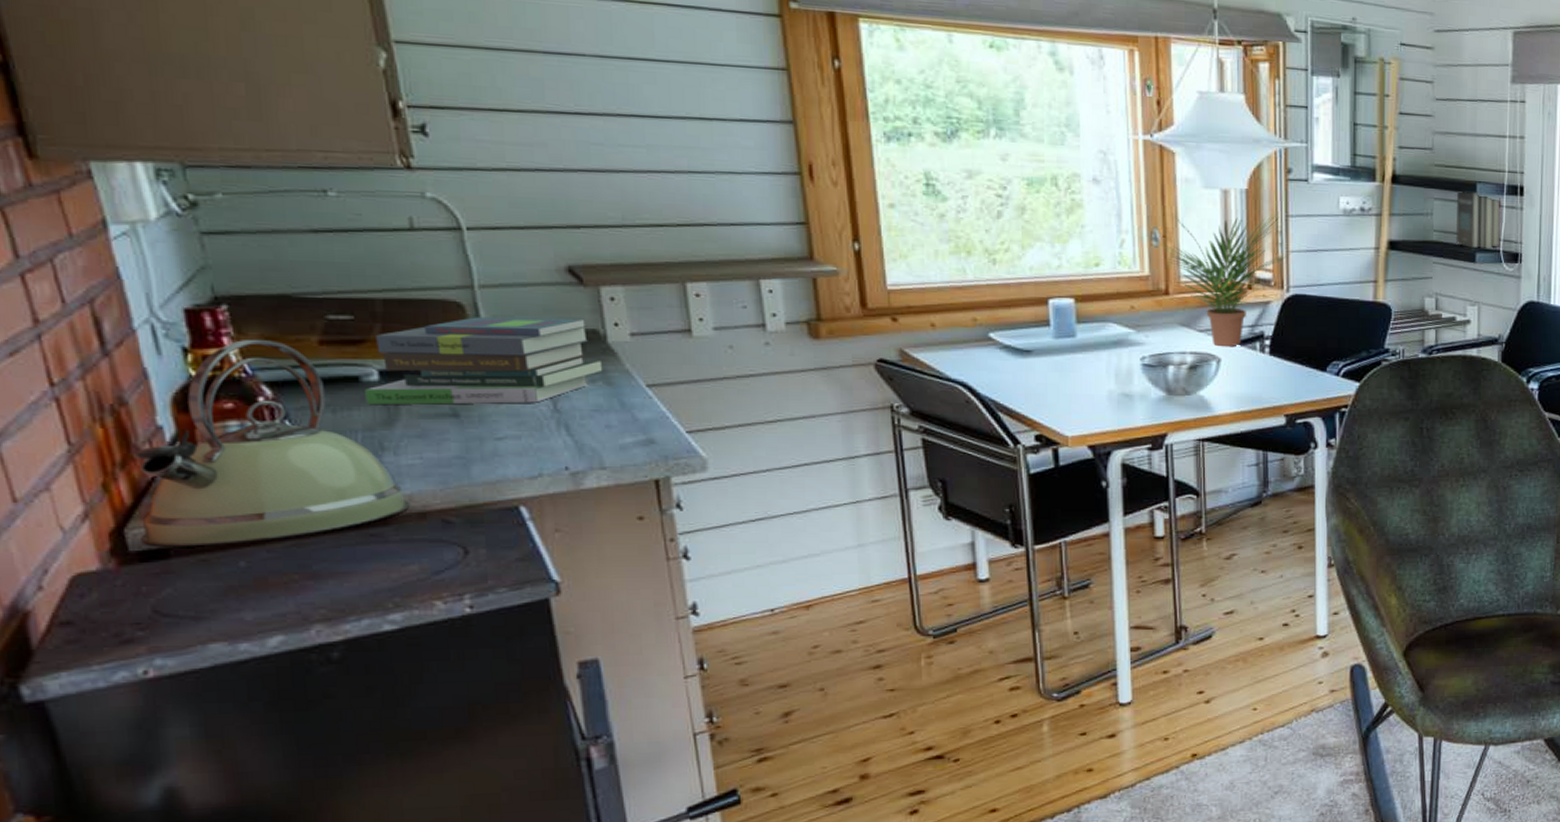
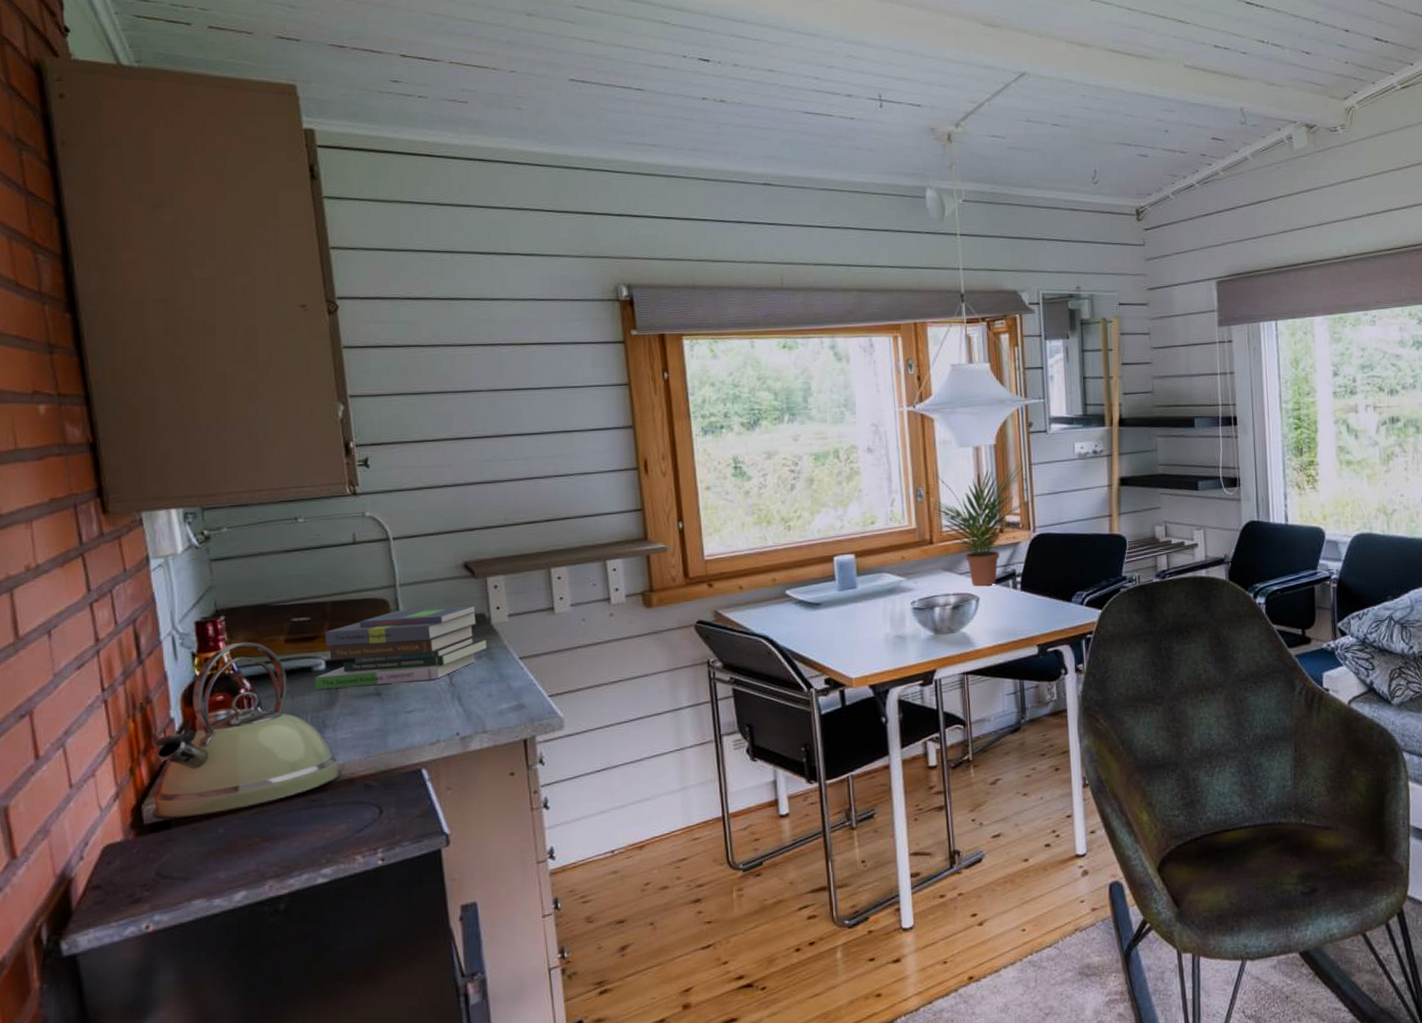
books: present [1455,190,1501,249] -> none [1178,425,1219,477]

